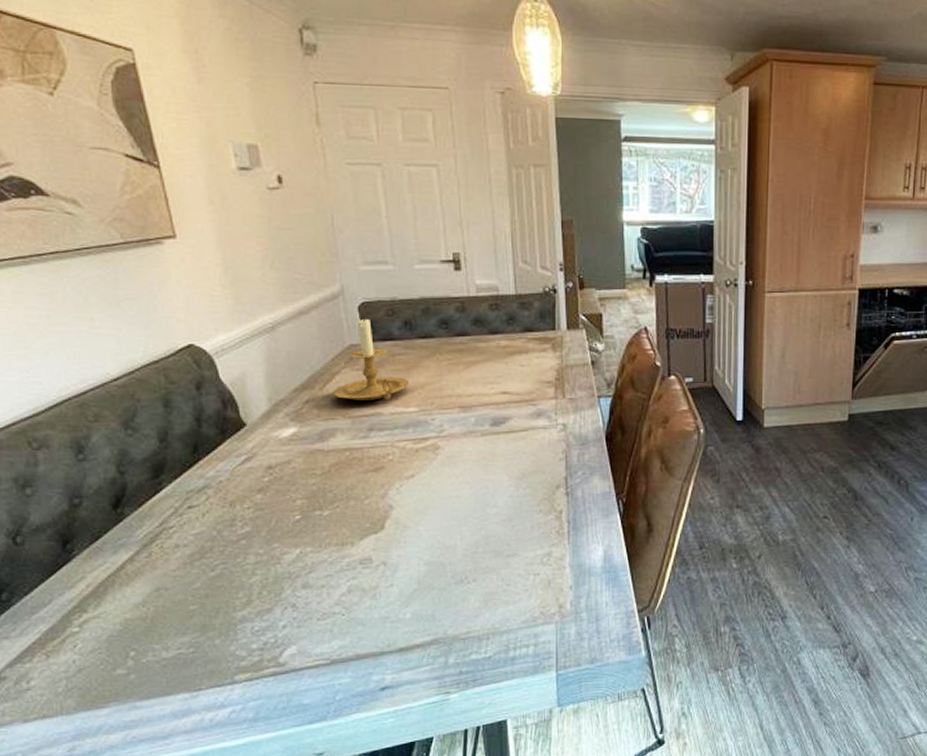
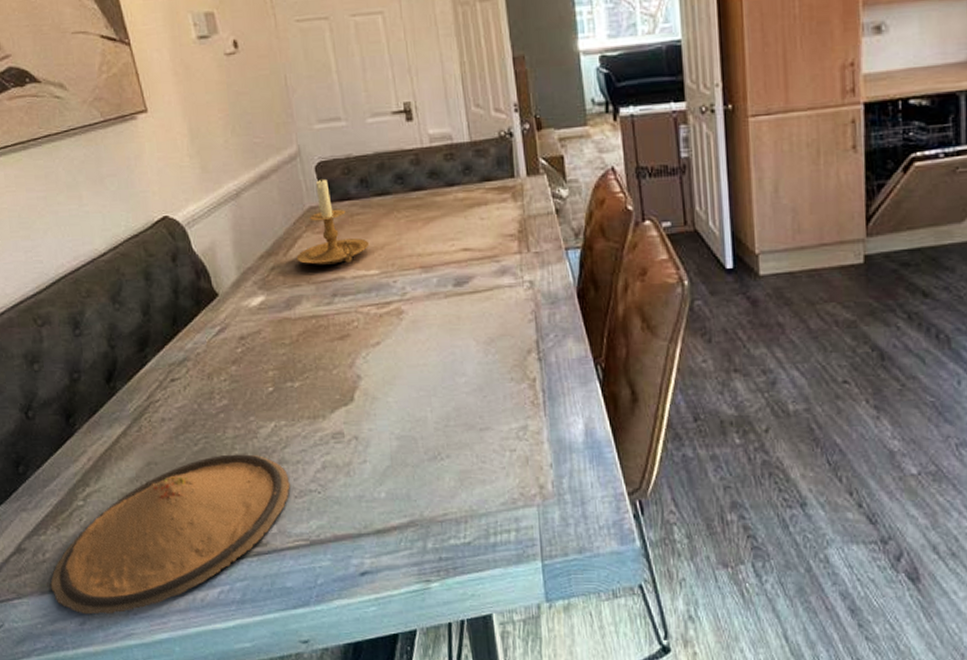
plate: none [35,579,313,740] -> present [50,454,290,615]

